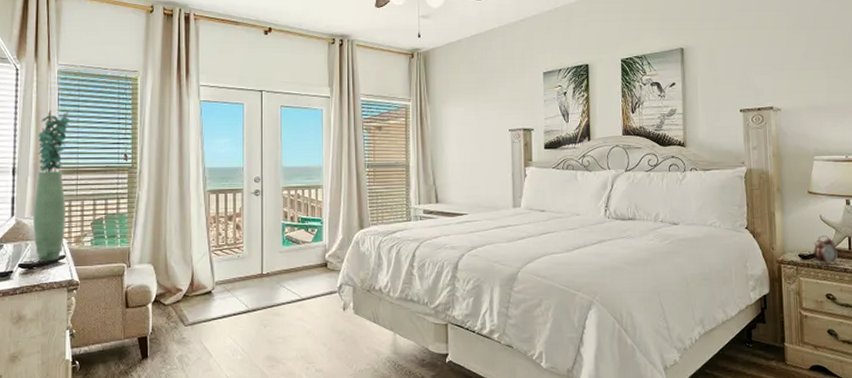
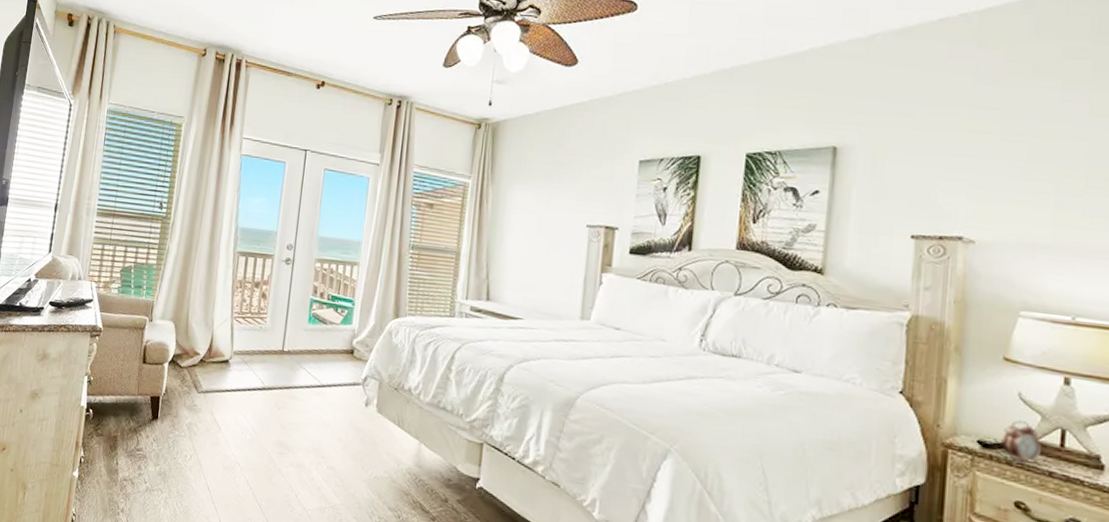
vase: present [32,110,70,262] -> none [66,149,113,304]

